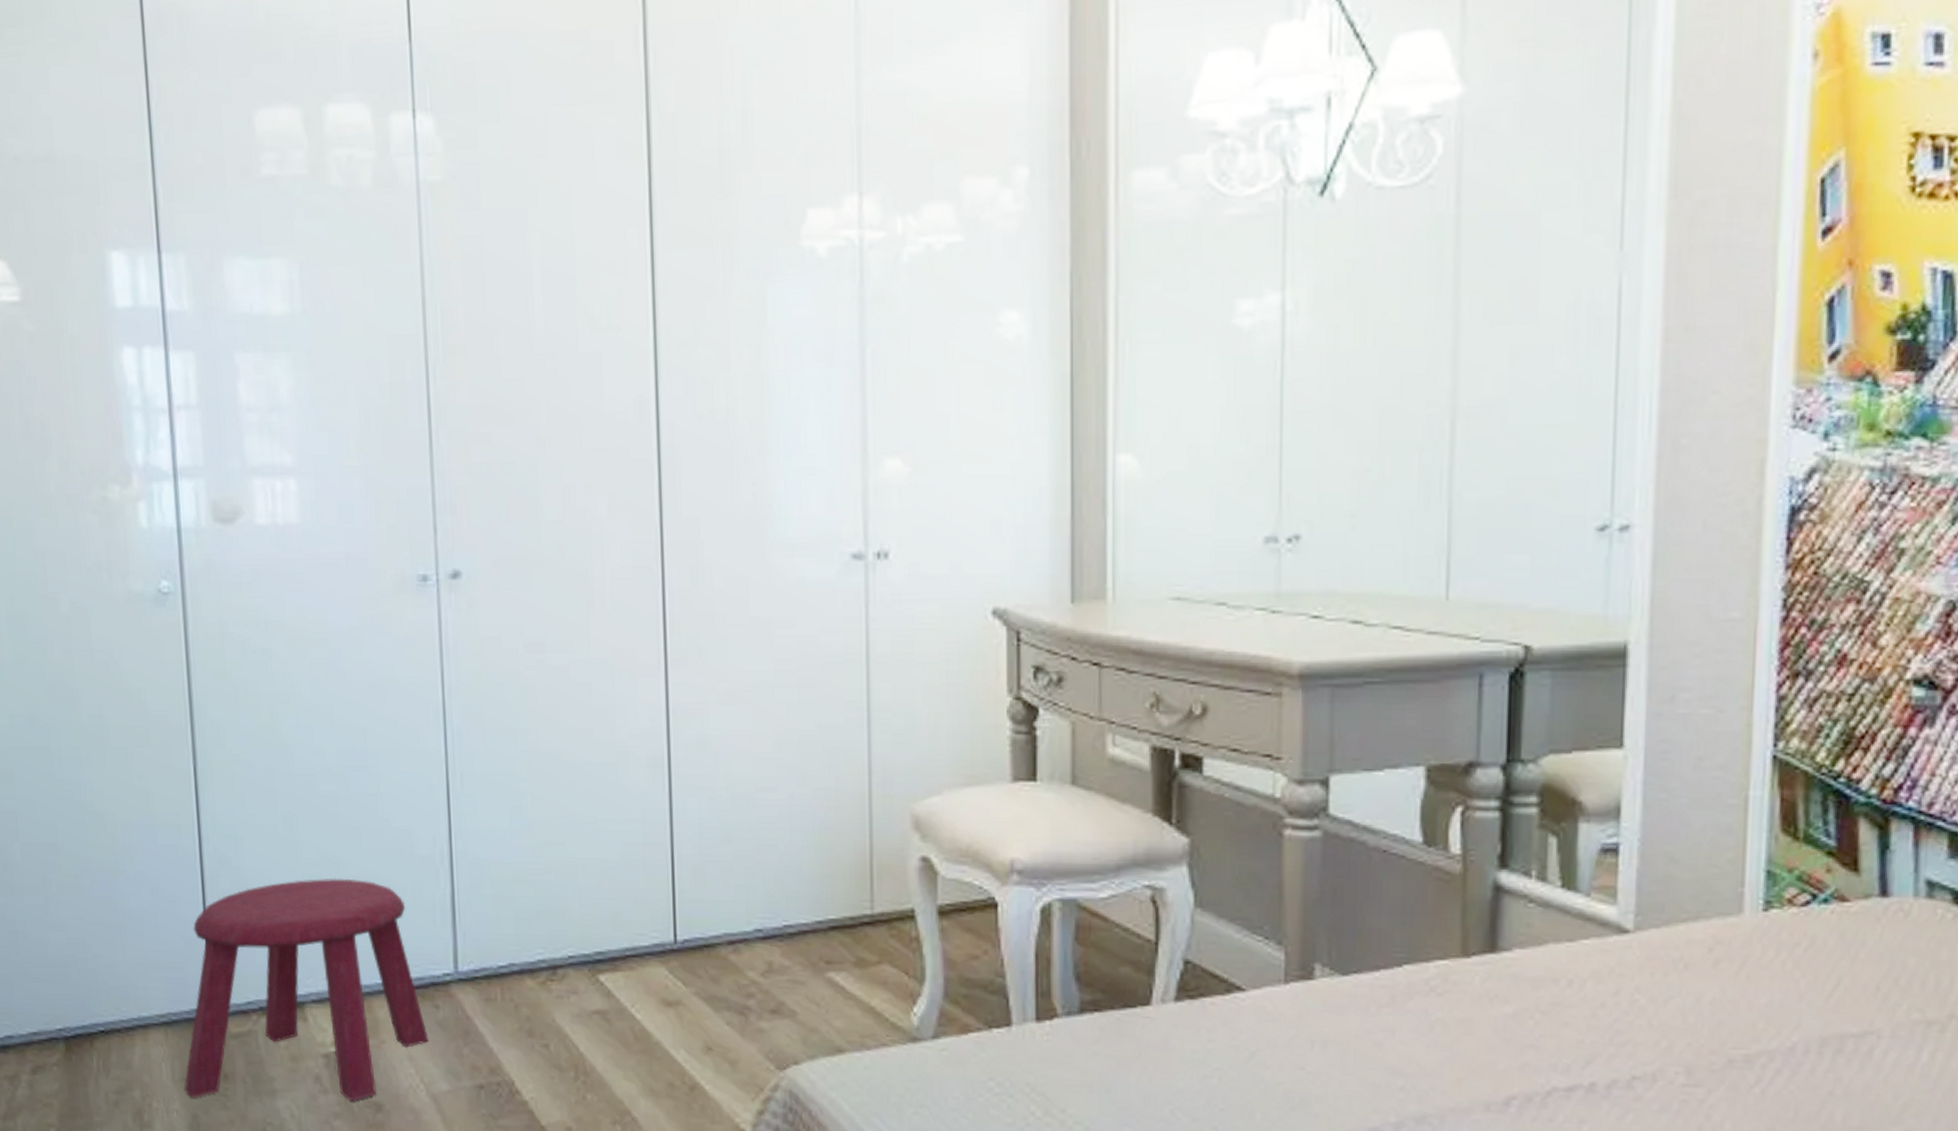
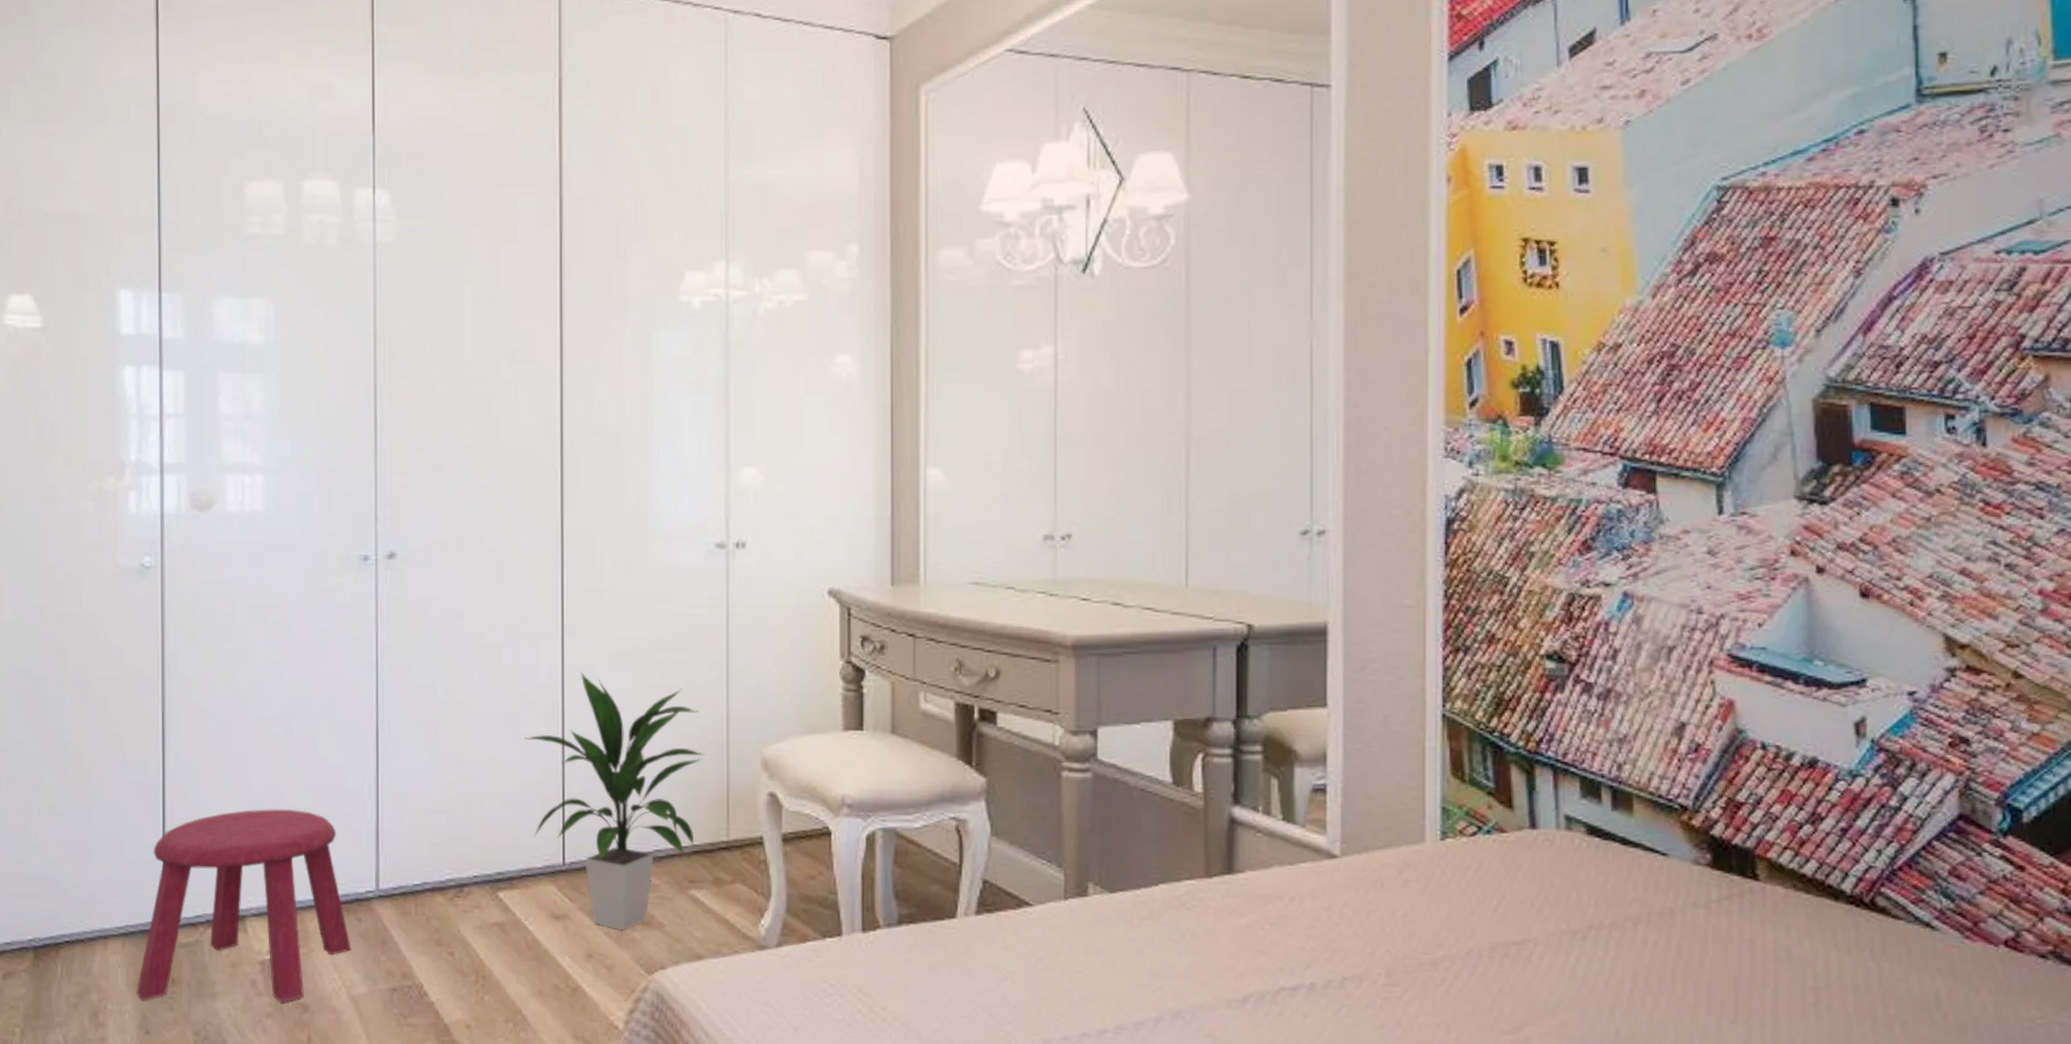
indoor plant: none [624,713,843,1020] -> present [525,671,705,931]

